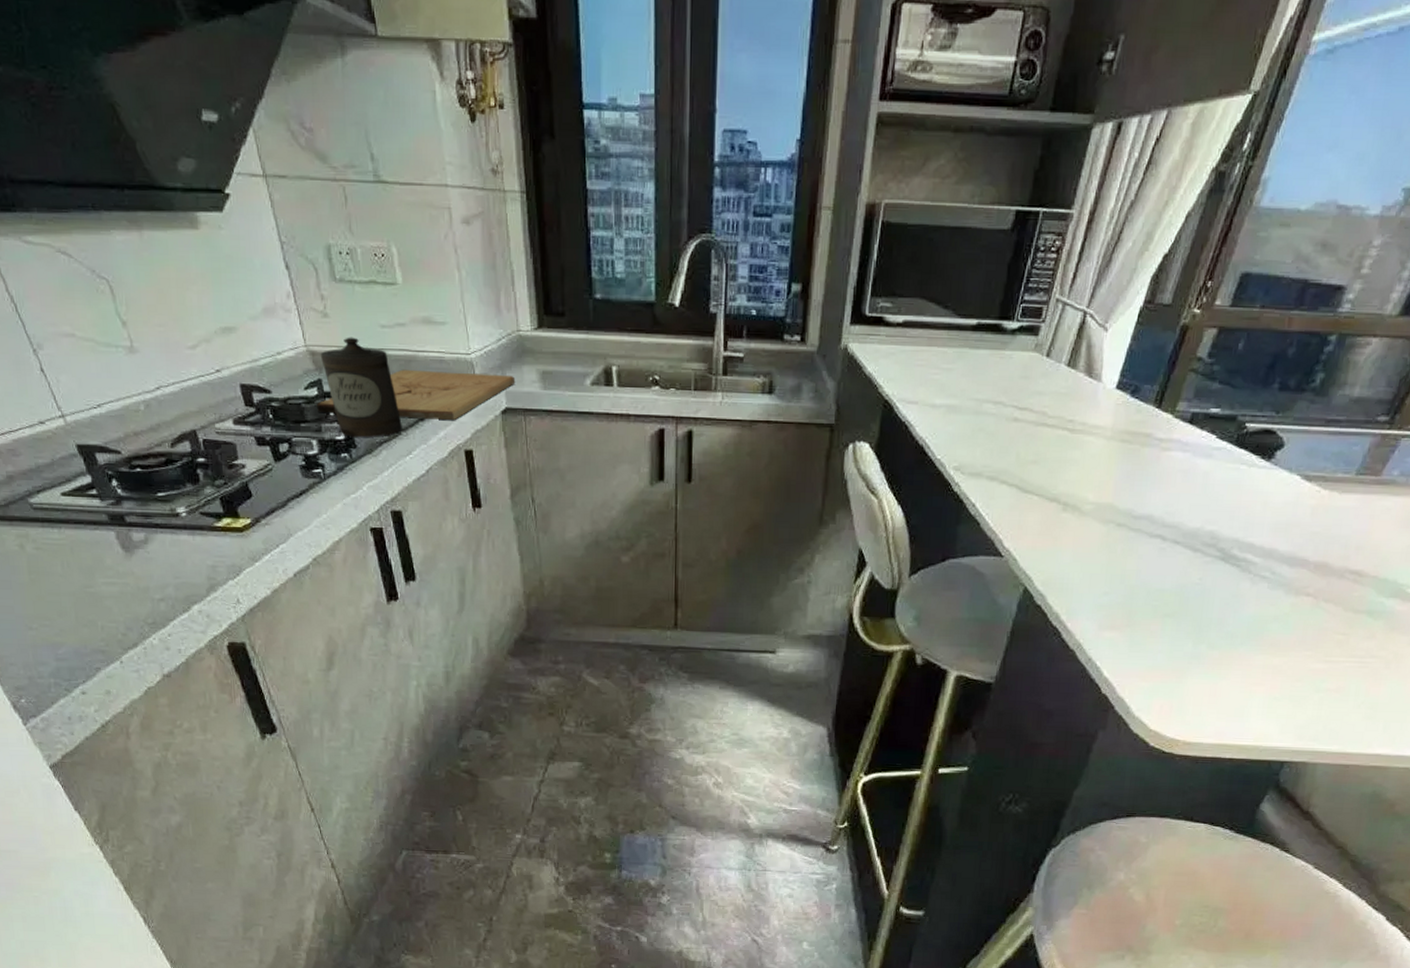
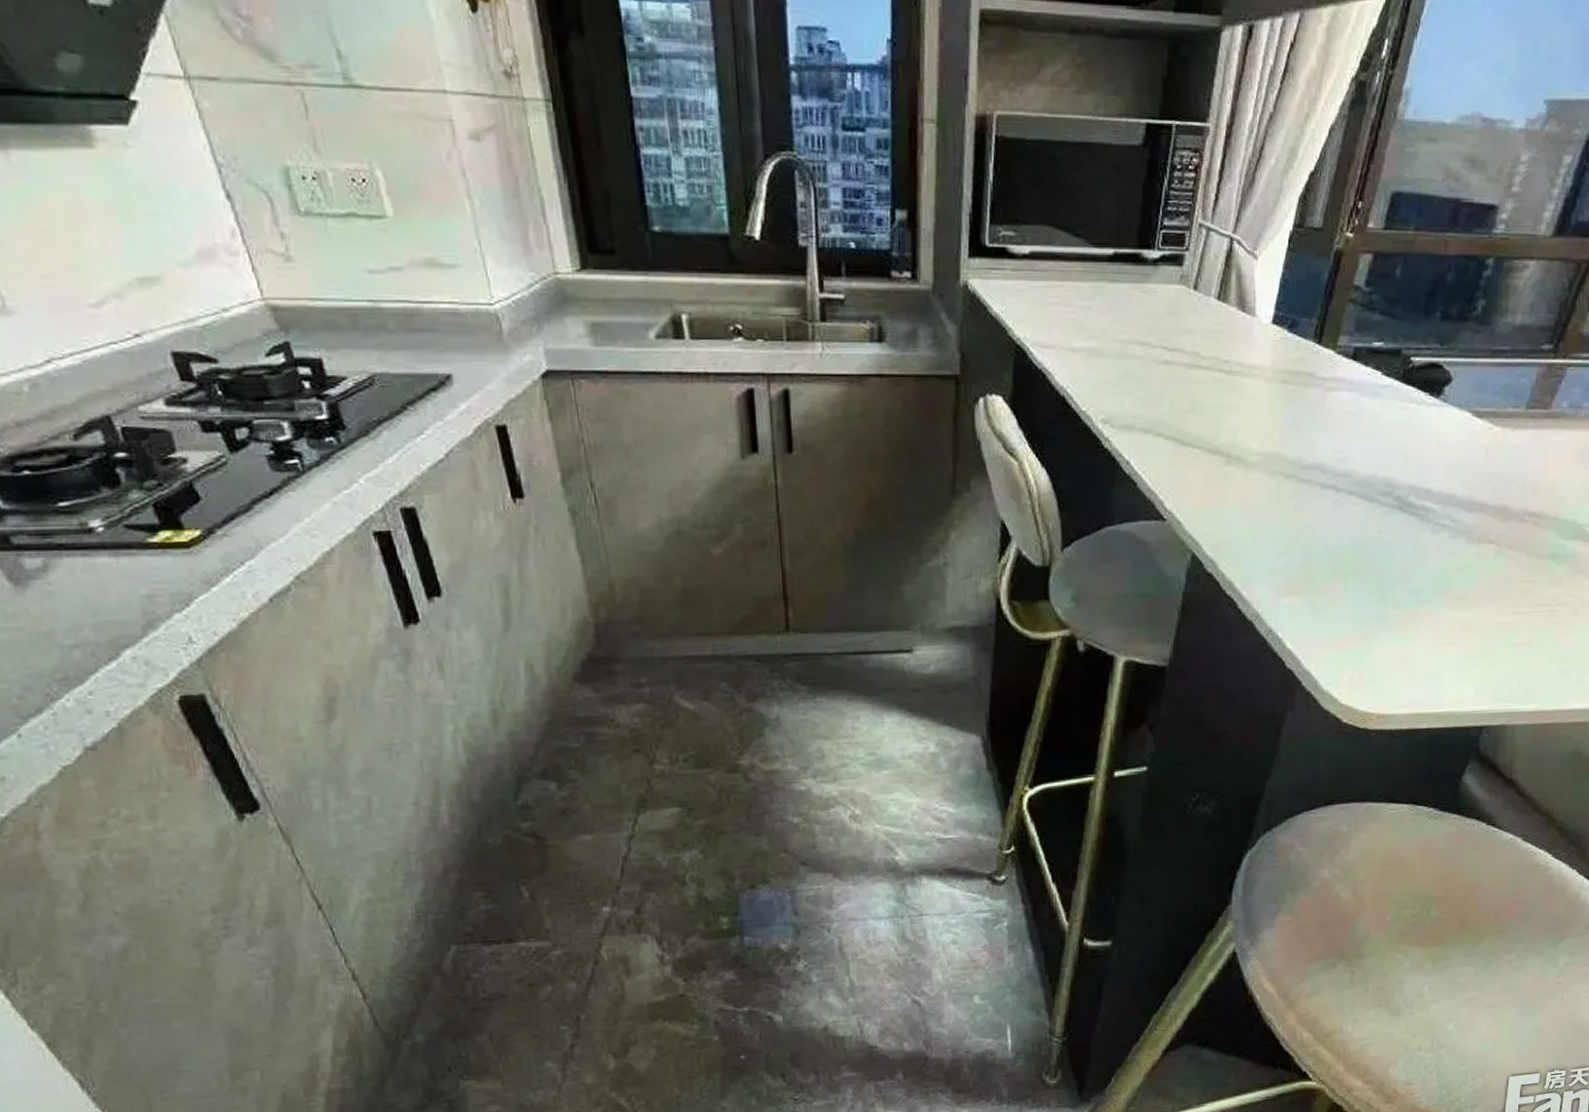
cutting board: present [316,369,516,421] -> none [284,326,557,390]
canister: present [320,337,402,437] -> none [284,286,408,415]

